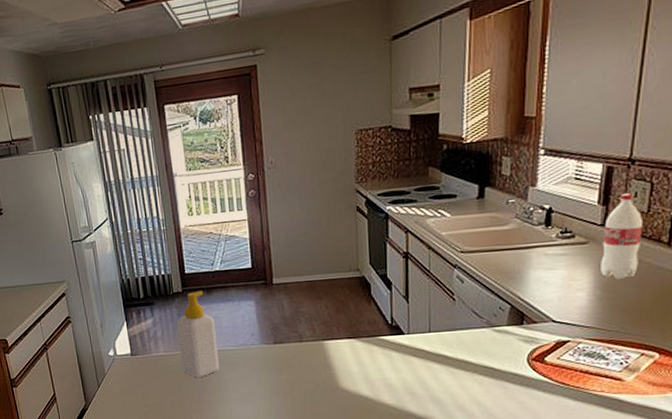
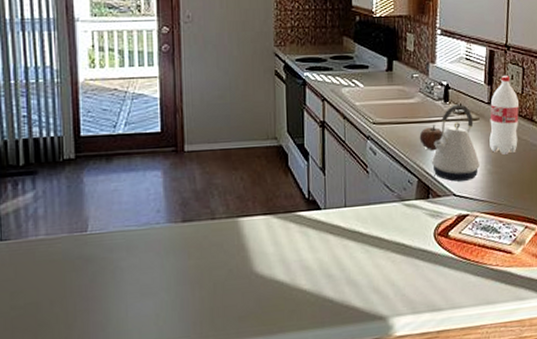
soap bottle: present [176,290,220,378] -> none [65,157,116,268]
fruit: none [514,251,543,278] -> present [419,125,444,151]
kettle: none [528,228,586,308] -> present [432,104,480,182]

